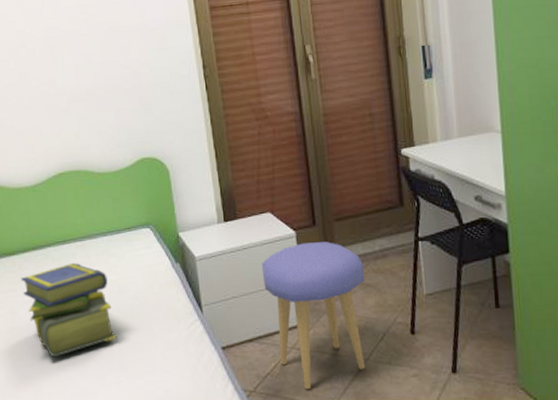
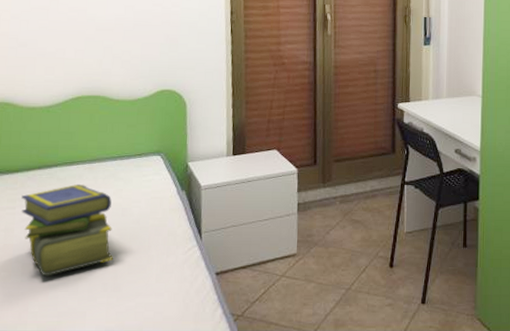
stool: present [261,242,365,389] -> none [262,180,355,315]

